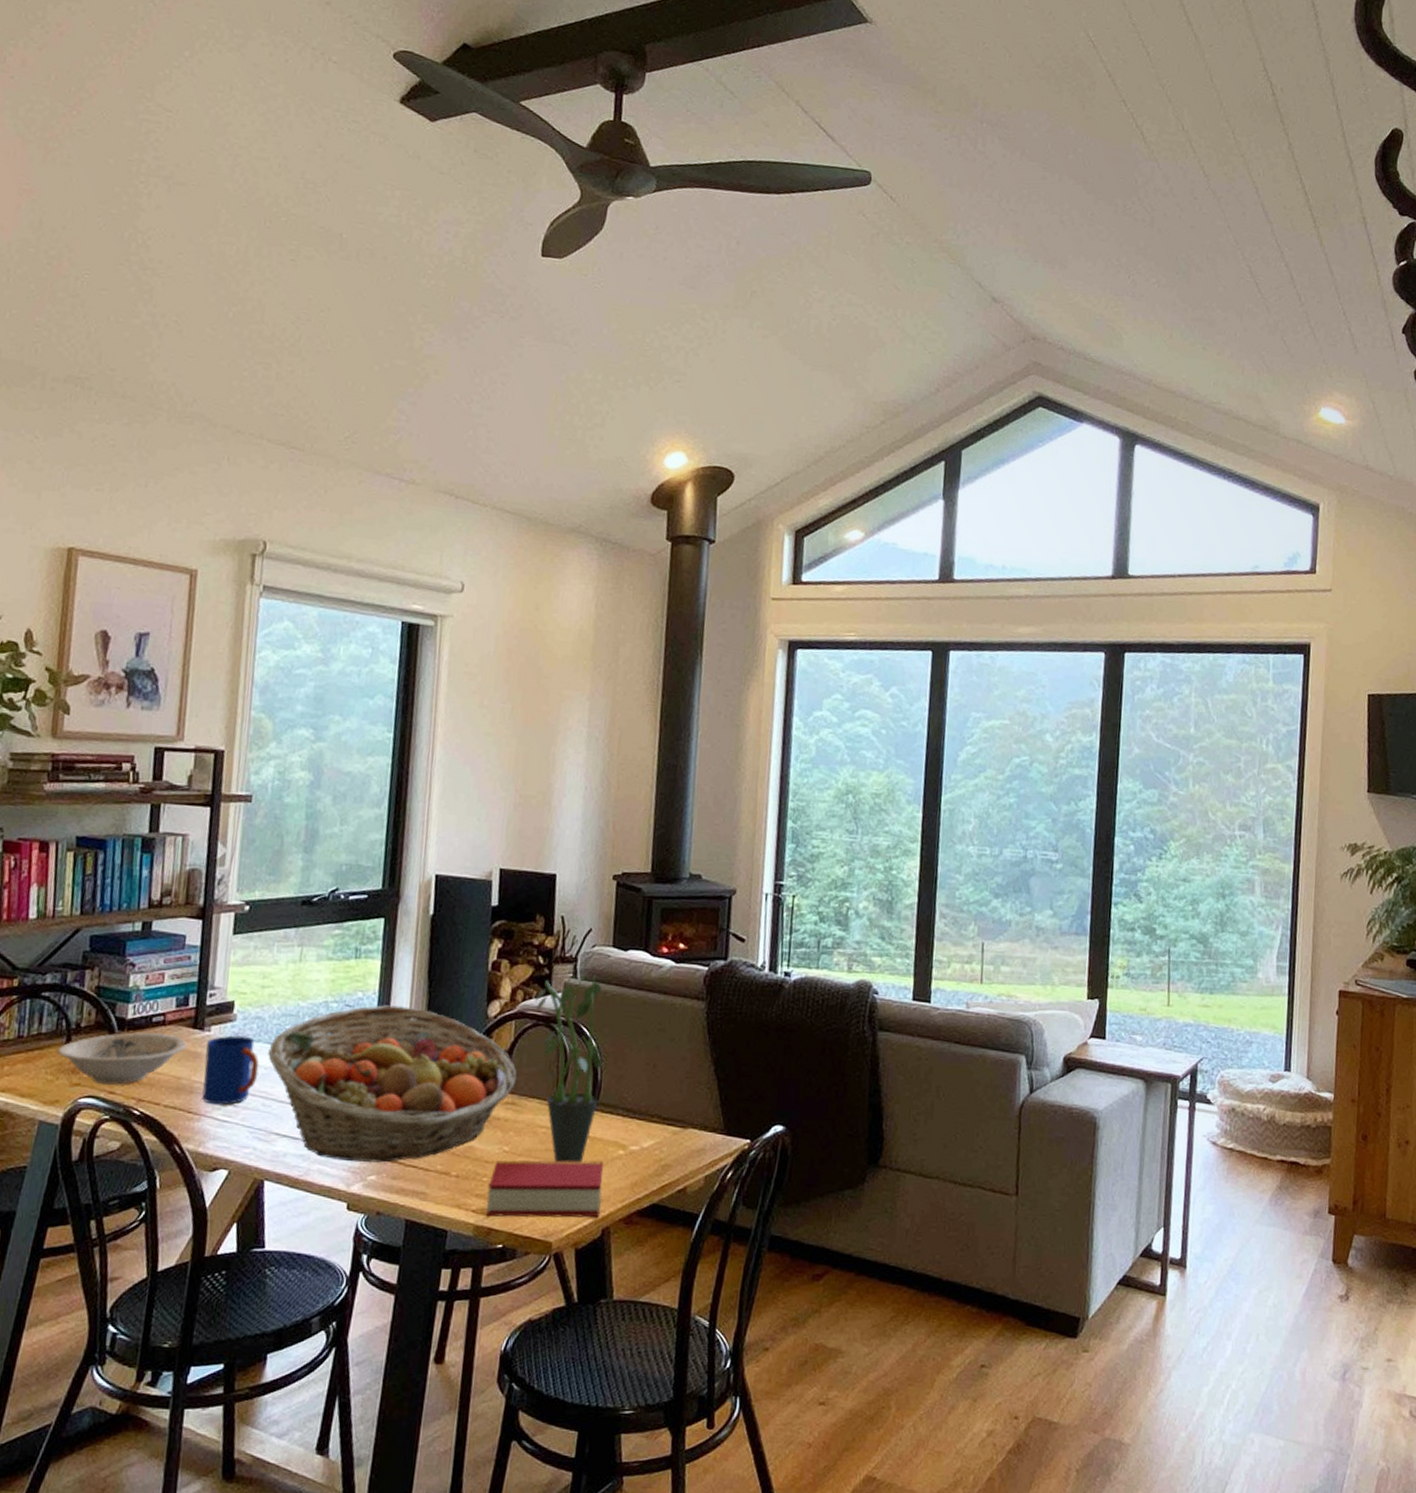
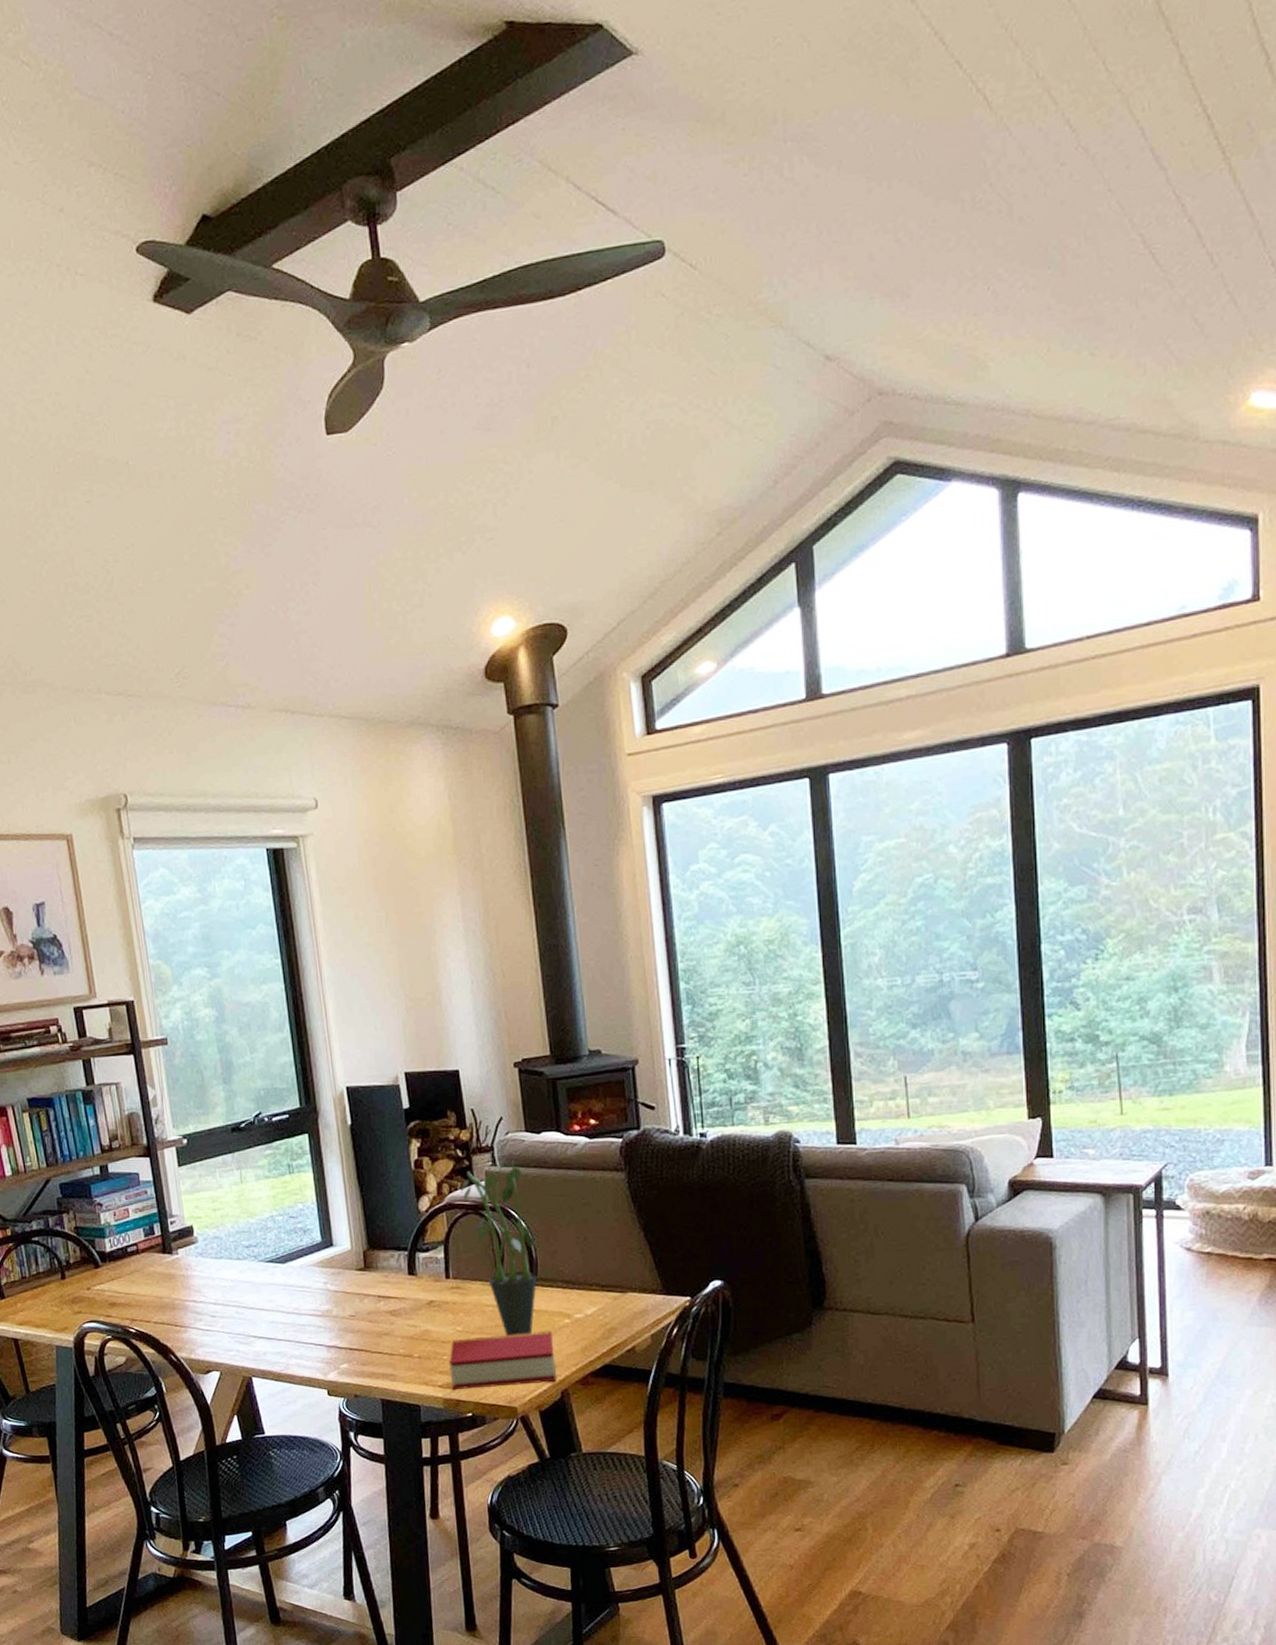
bowl: present [57,1032,188,1085] -> none [56,1260,162,1310]
mug: present [202,1035,260,1105] -> none [178,1255,227,1317]
fruit basket: present [268,1005,517,1163] -> none [231,1211,457,1354]

